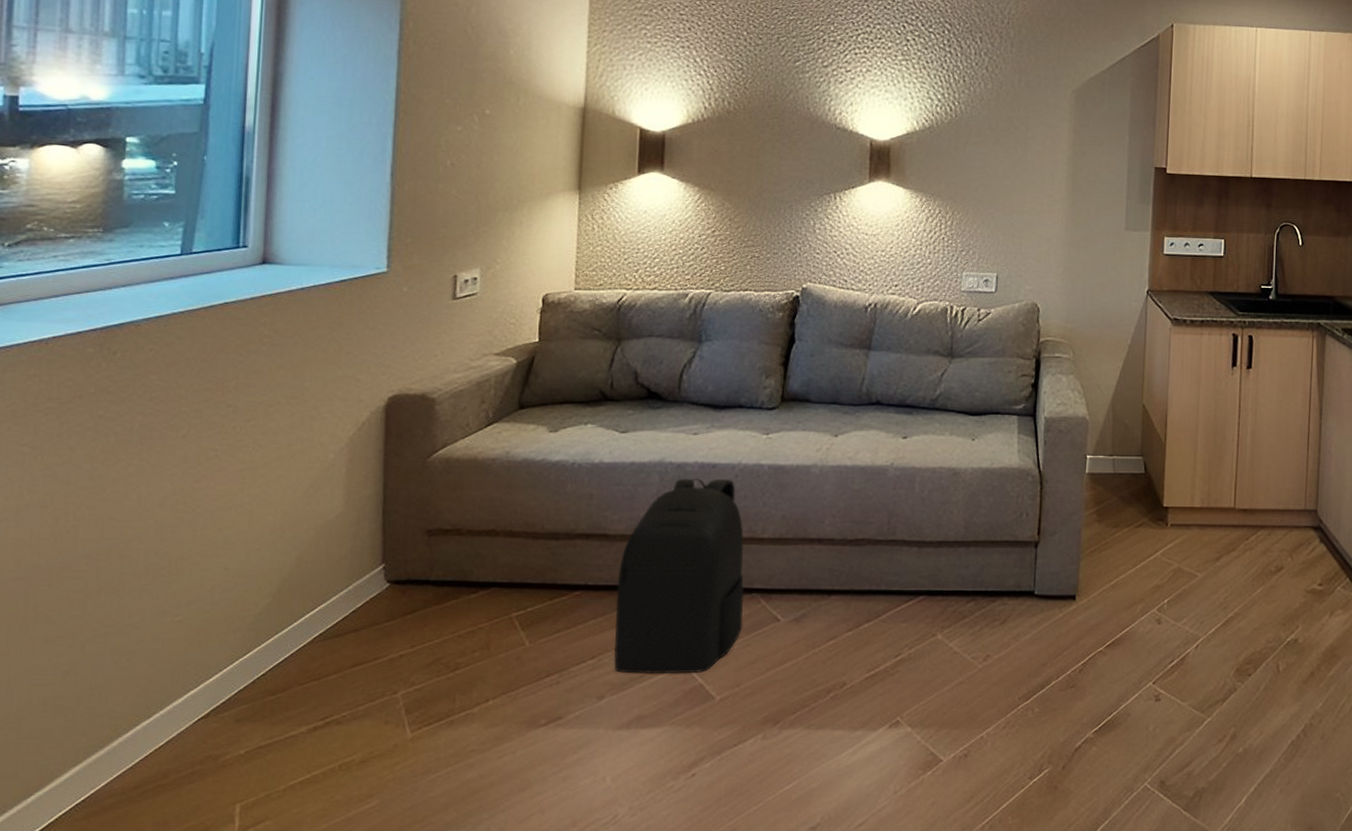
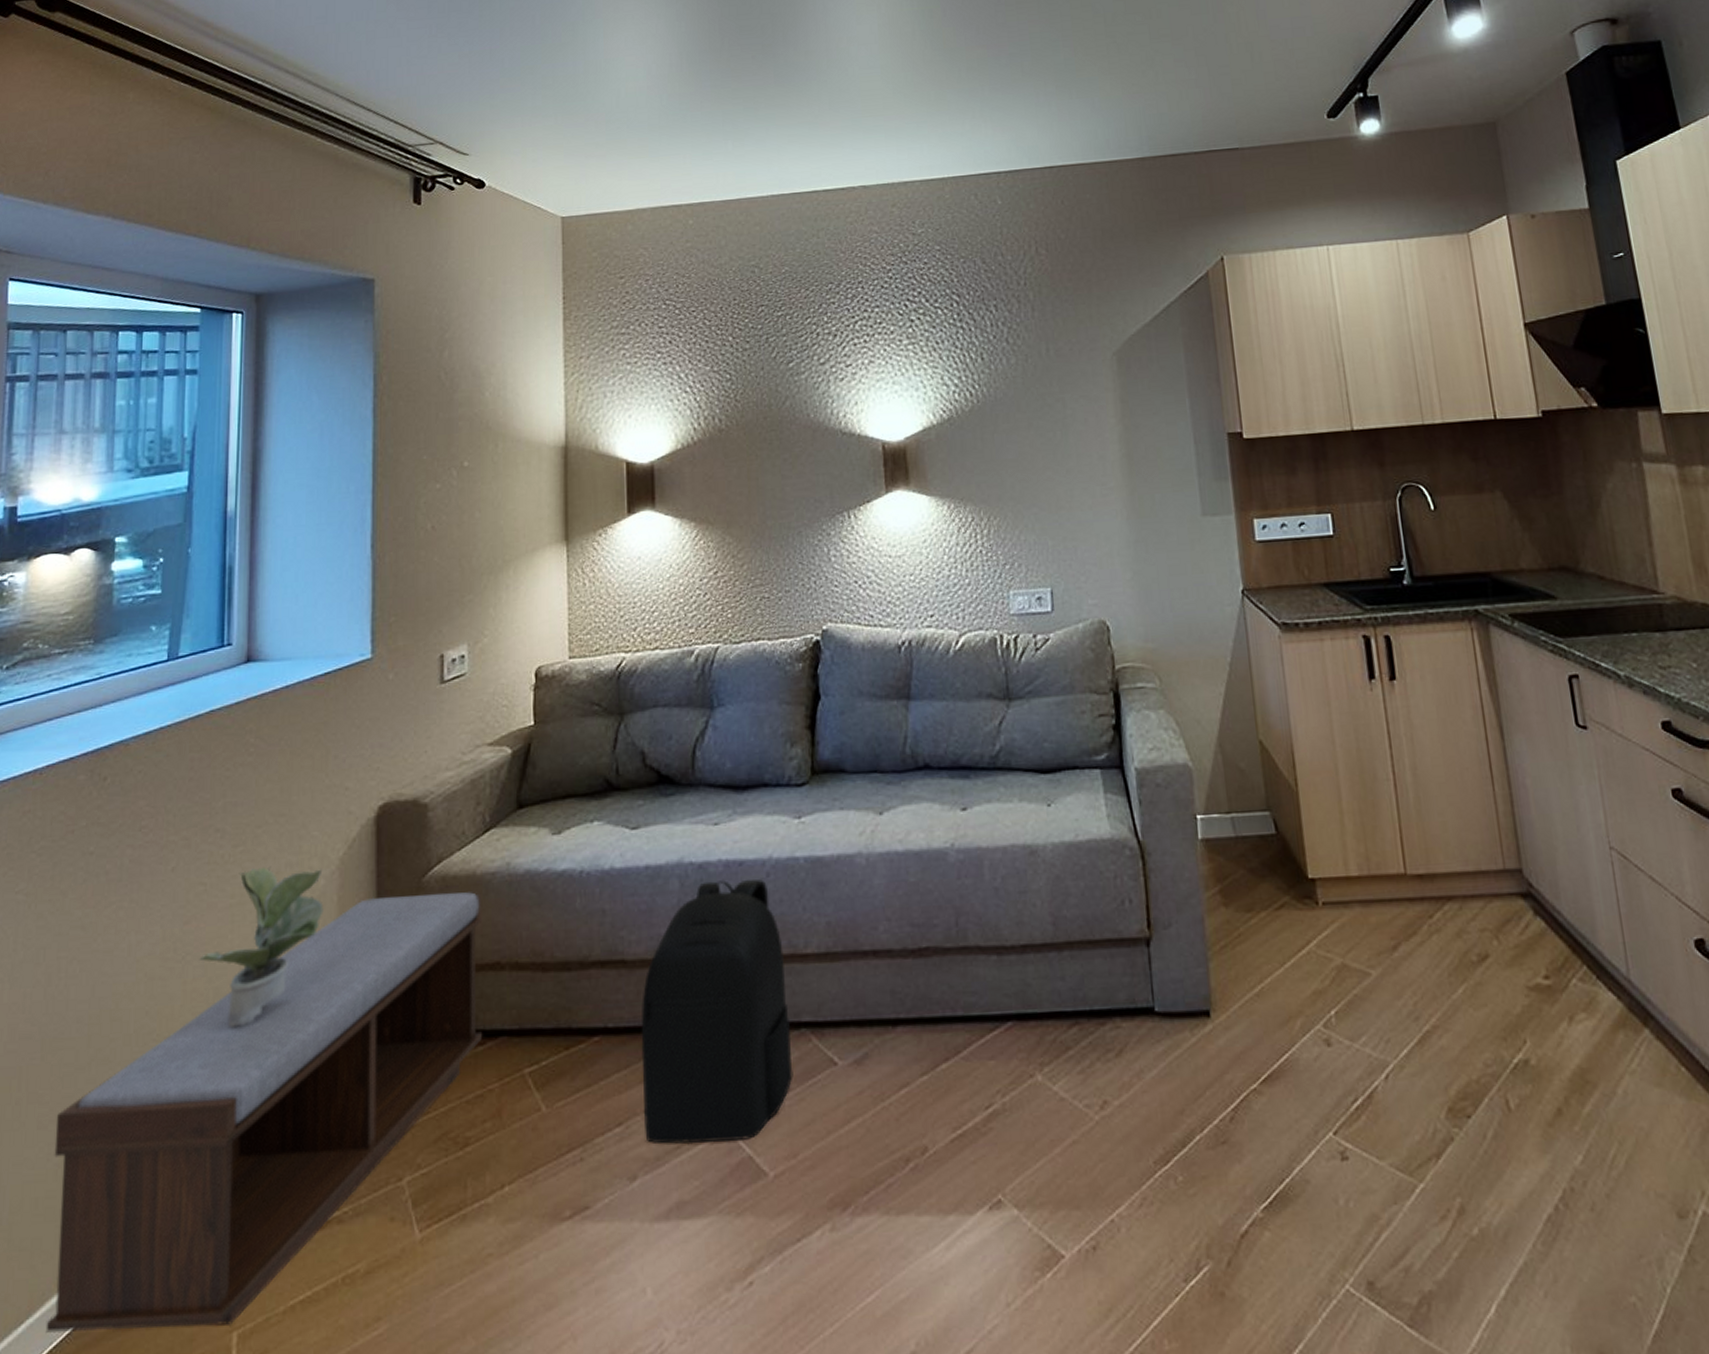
bench: none [55,471,481,803] -> present [45,892,482,1333]
potted plant: none [209,439,333,569] -> present [199,866,324,1027]

